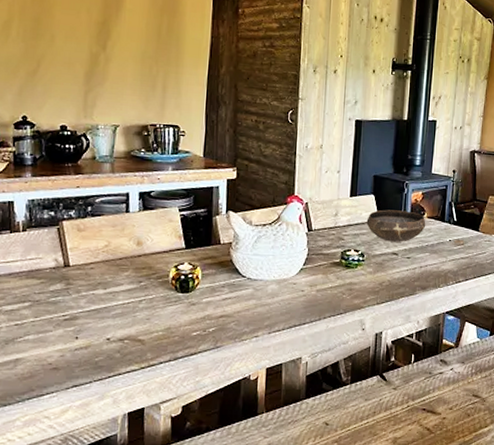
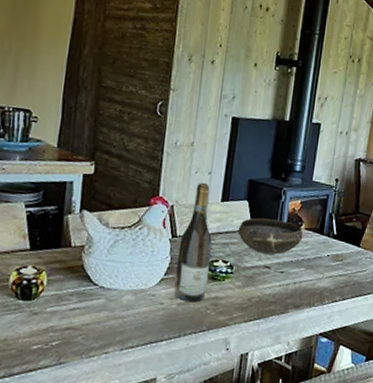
wine bottle: none [313,180,344,288] -> present [174,182,212,302]

